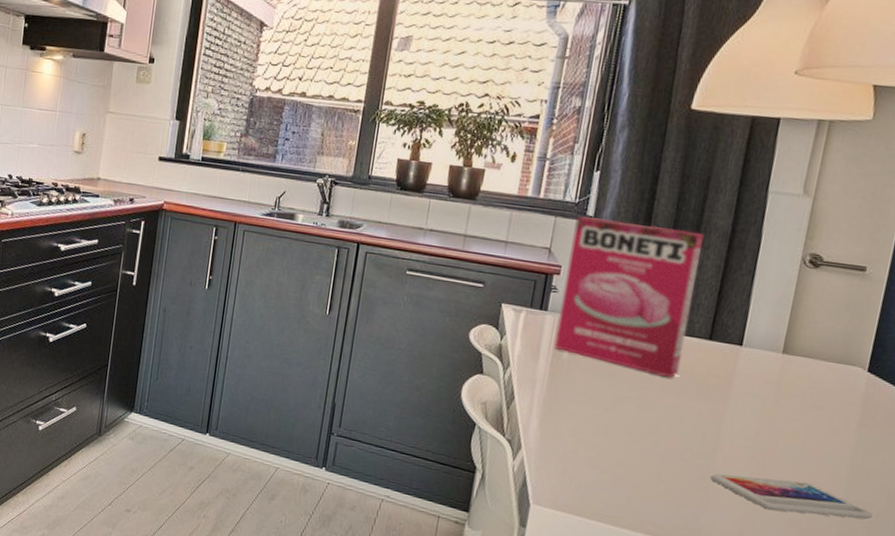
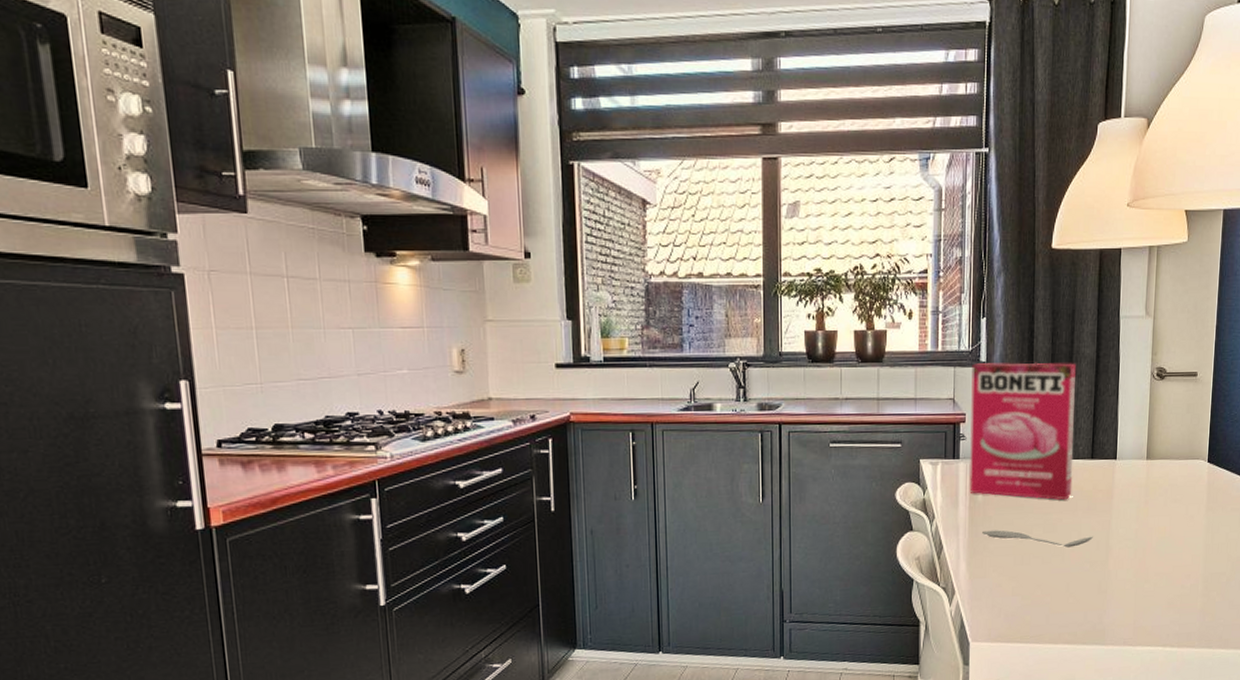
spoon: none [562,390,699,431] -> present [982,530,1093,548]
smartphone: present [710,473,874,520] -> none [1106,566,1225,598]

